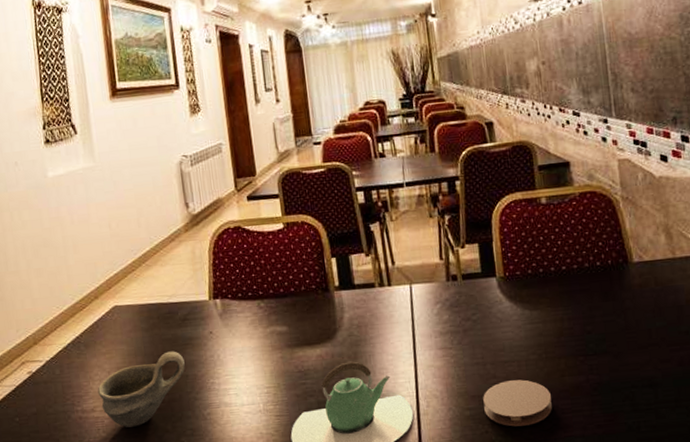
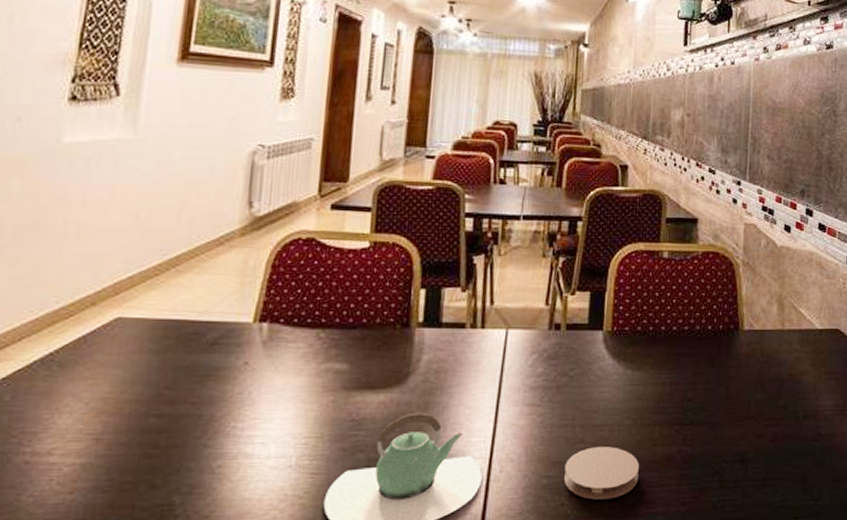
cup: present [97,351,185,428] -> none [62,382,201,480]

